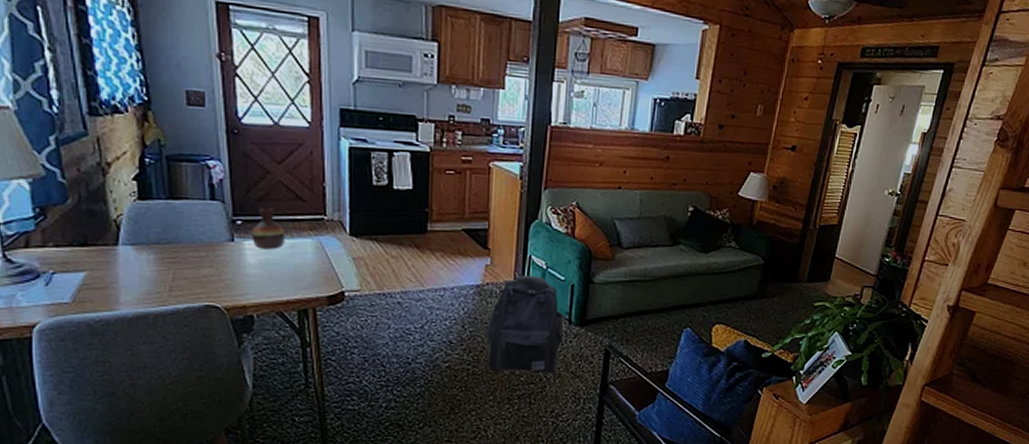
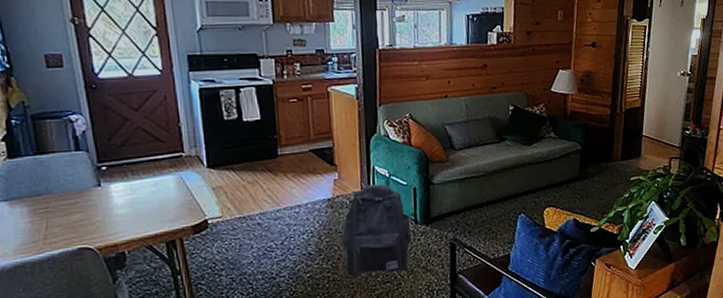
vase: present [250,207,285,250] -> none [115,151,148,190]

